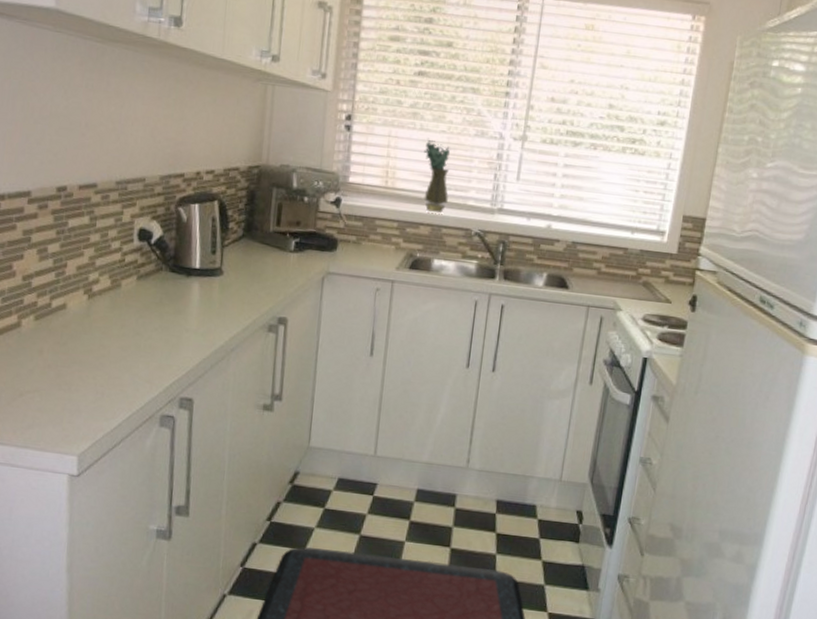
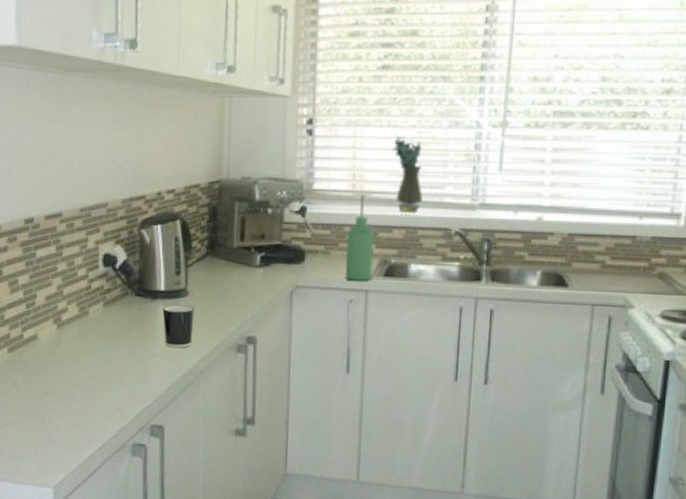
mug: none [196,283,228,325] -> present [162,305,194,348]
soap dispenser: none [373,189,403,272] -> present [344,193,374,281]

